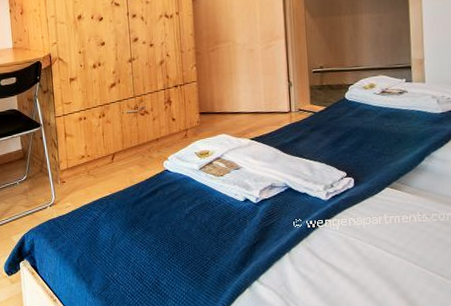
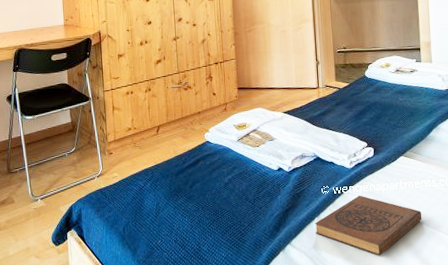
book: none [285,229,410,296] -> present [314,195,422,256]

